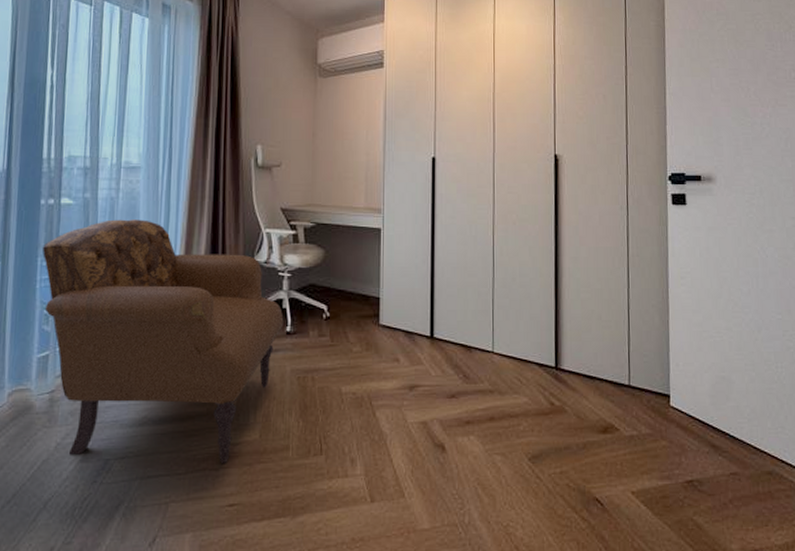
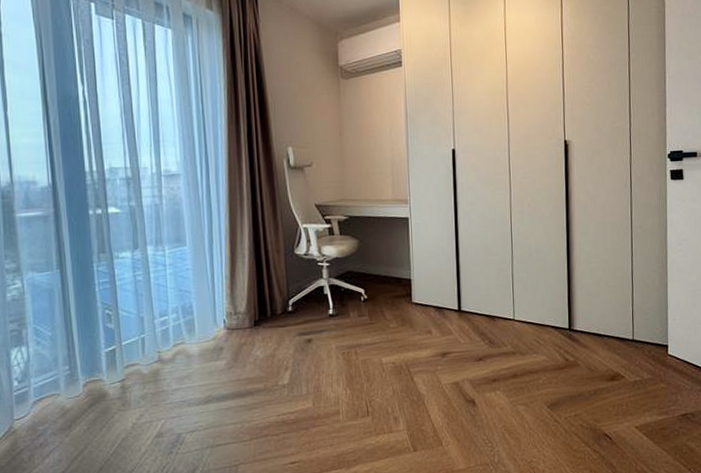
armchair: present [43,219,284,464] -> none [97,223,326,432]

